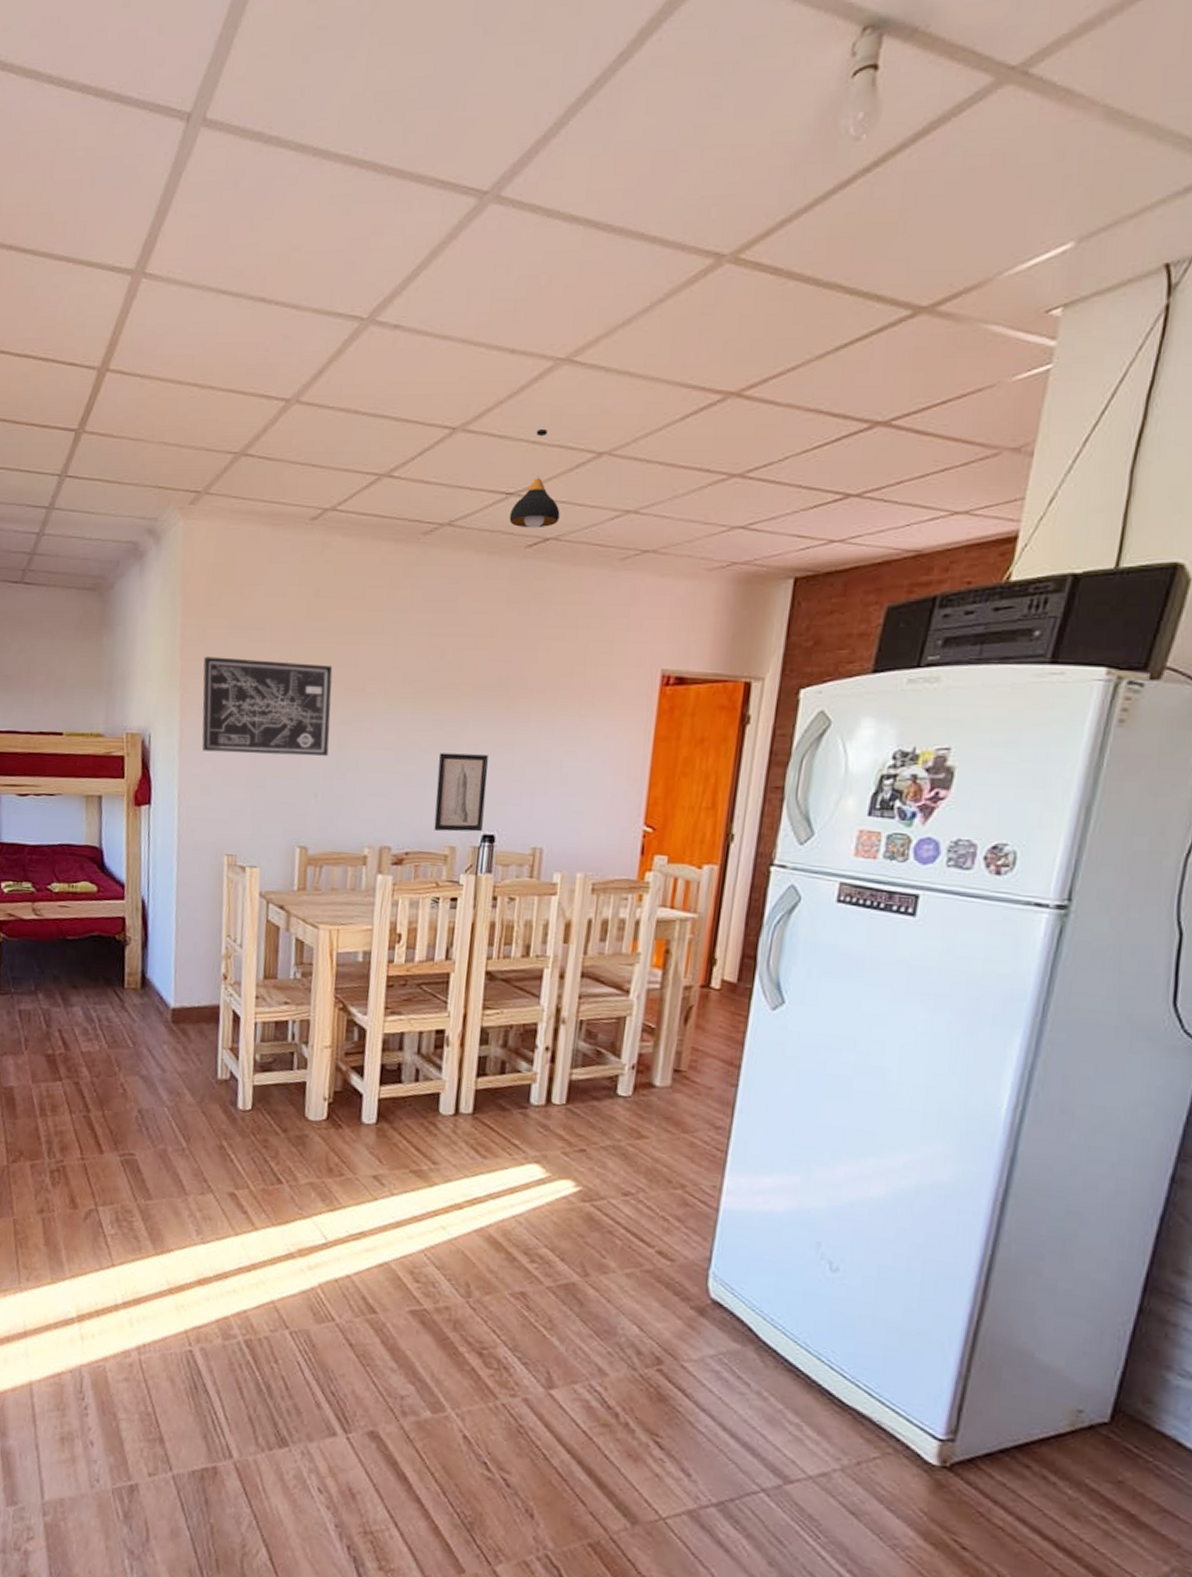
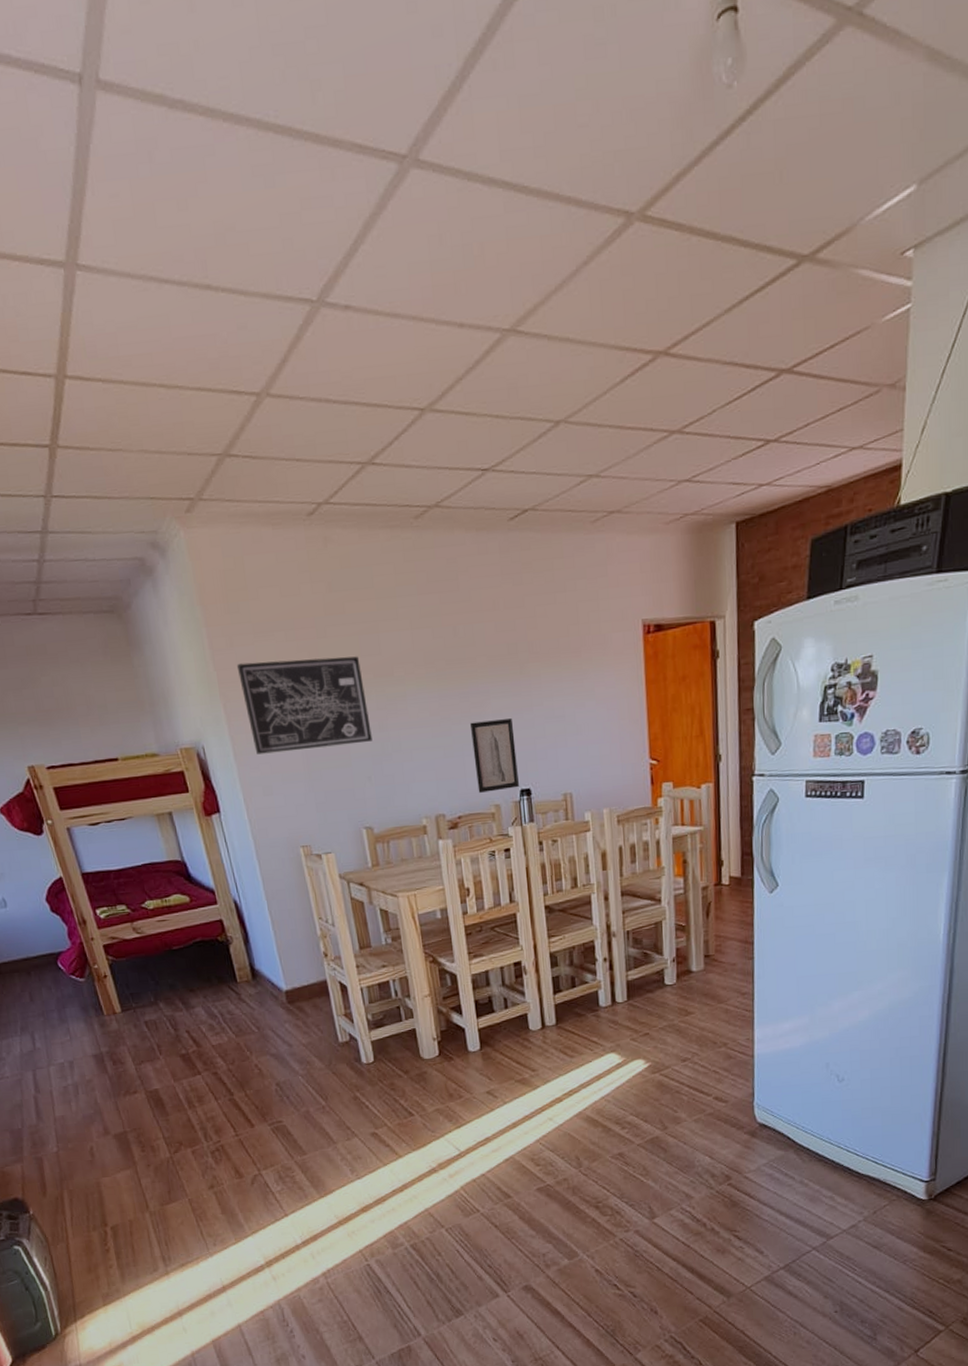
pendant light: present [509,428,560,529] -> none [488,402,533,502]

